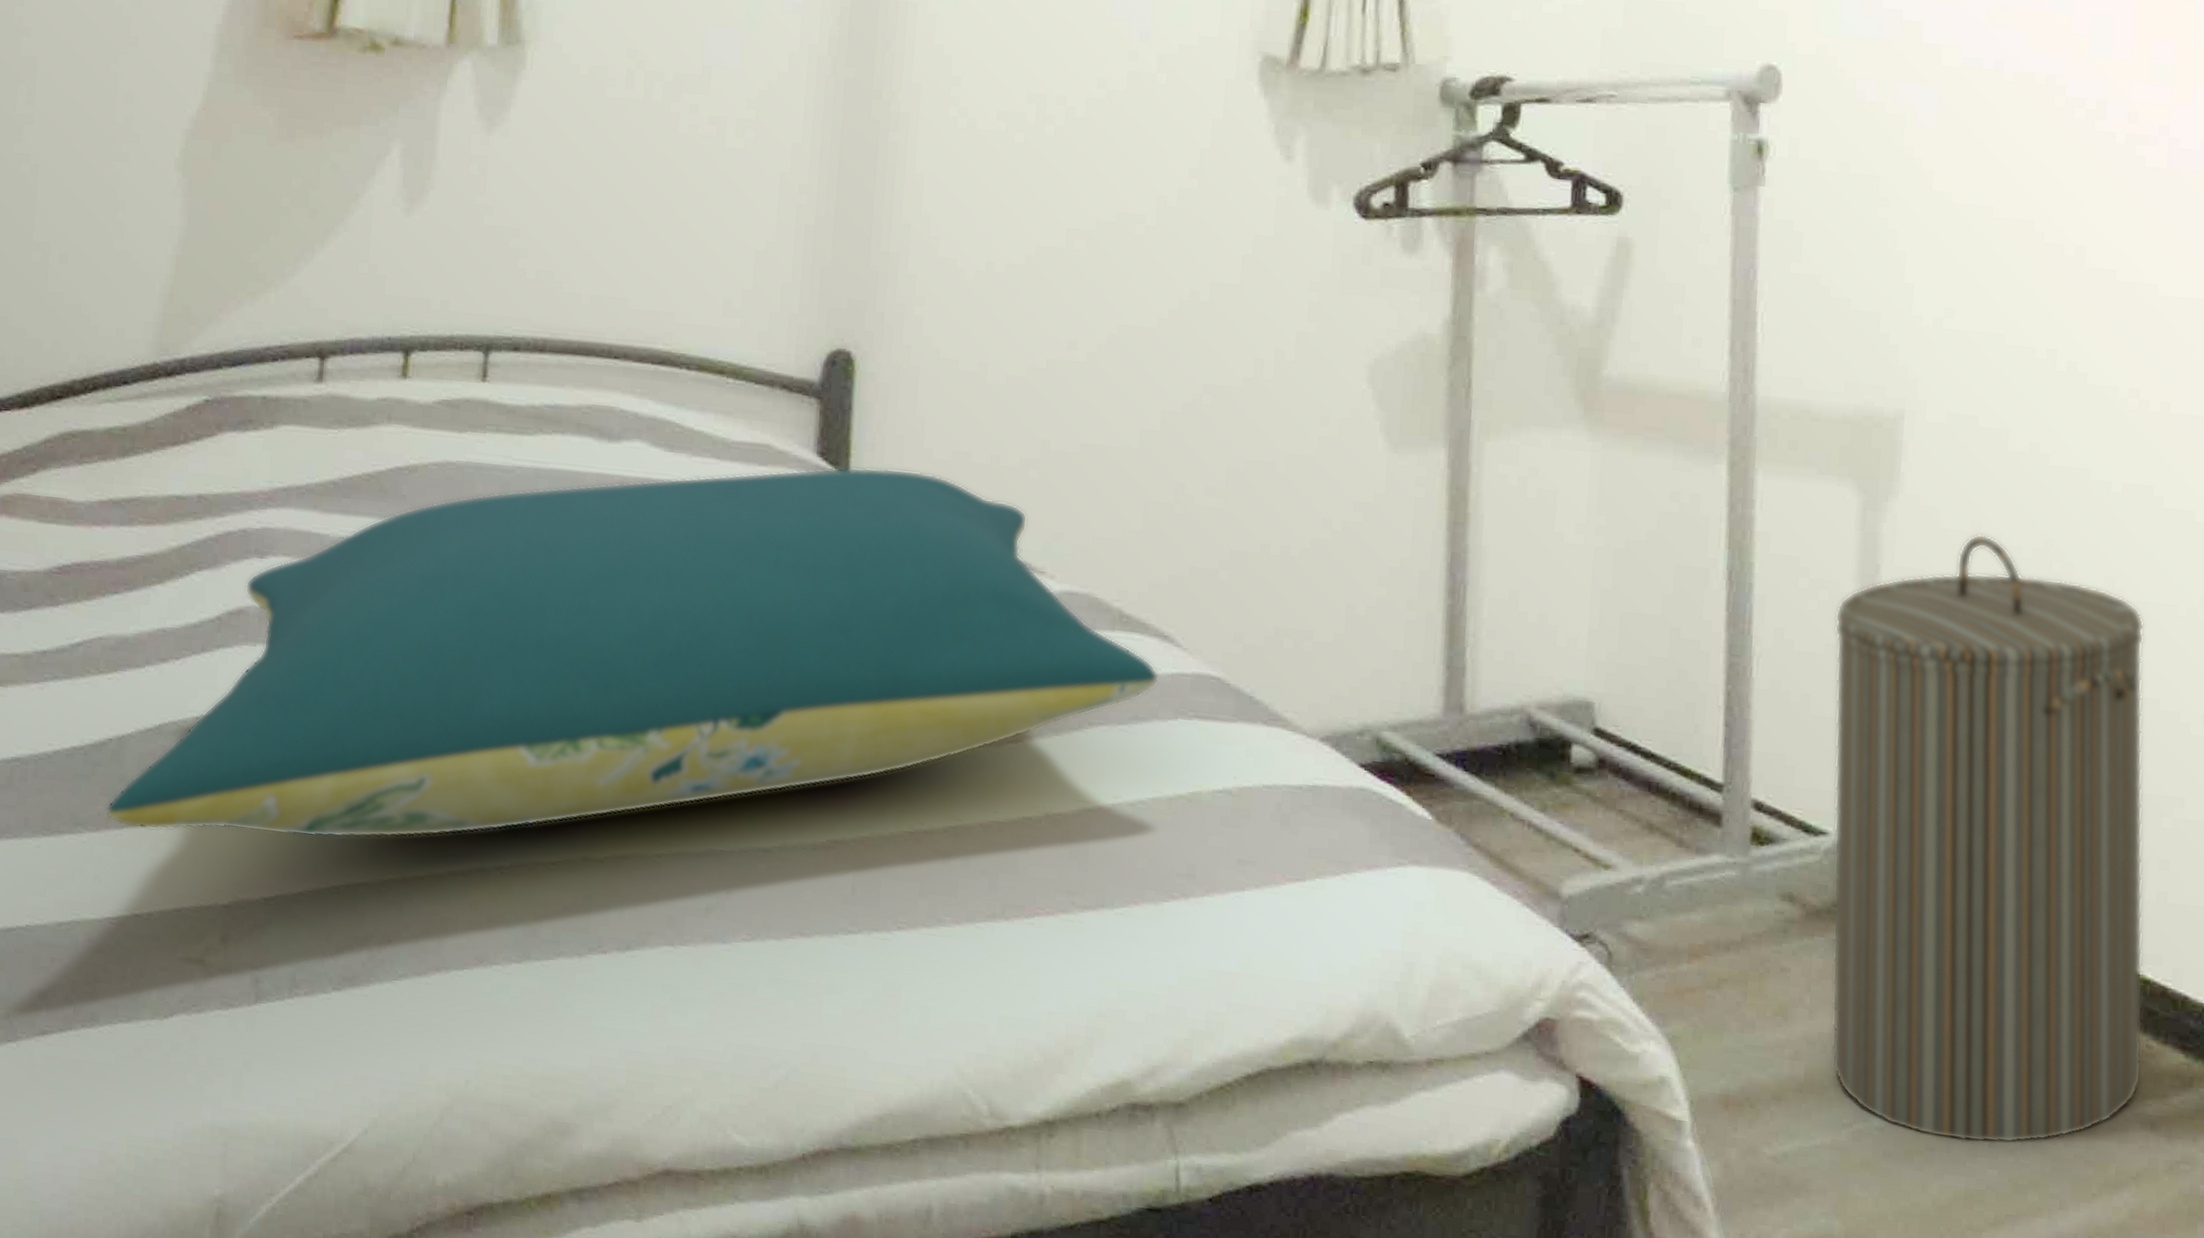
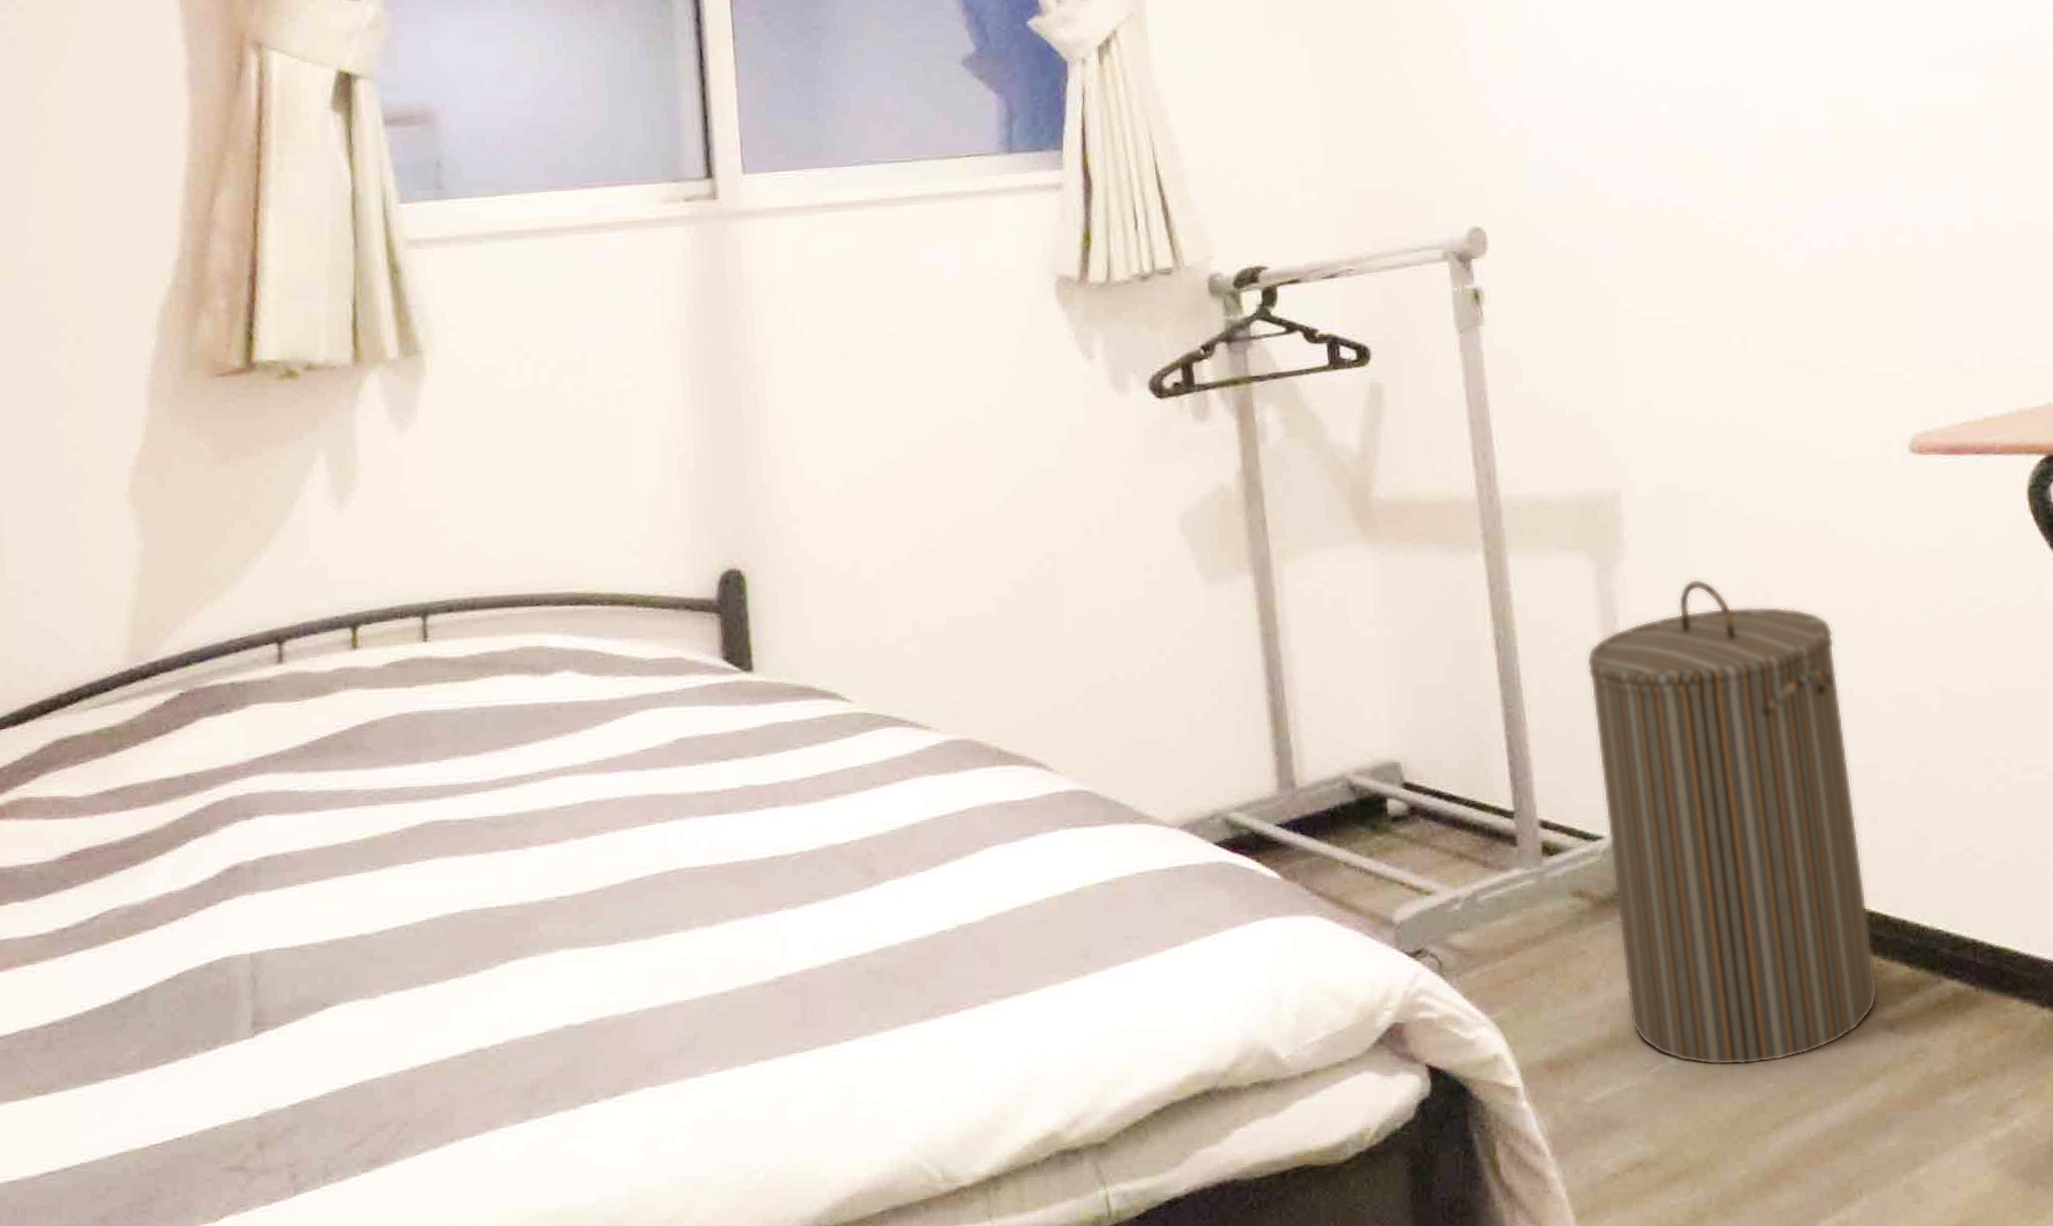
pillow: present [105,467,1160,839] -> none [139,660,1039,1066]

